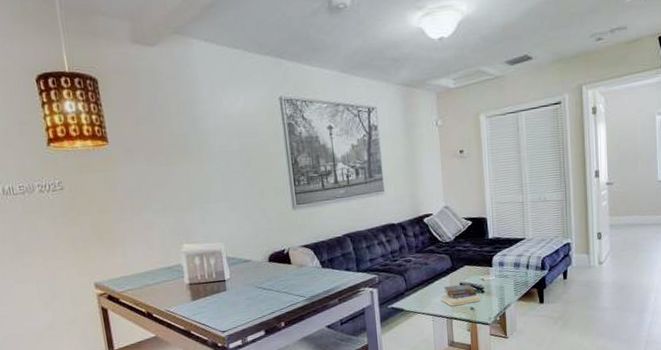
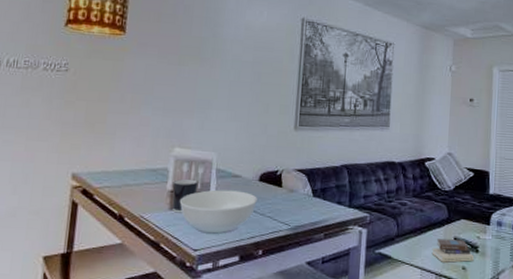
mug: none [189,270,214,303] -> present [172,178,199,213]
bowl: none [199,273,271,316] -> present [179,189,257,234]

